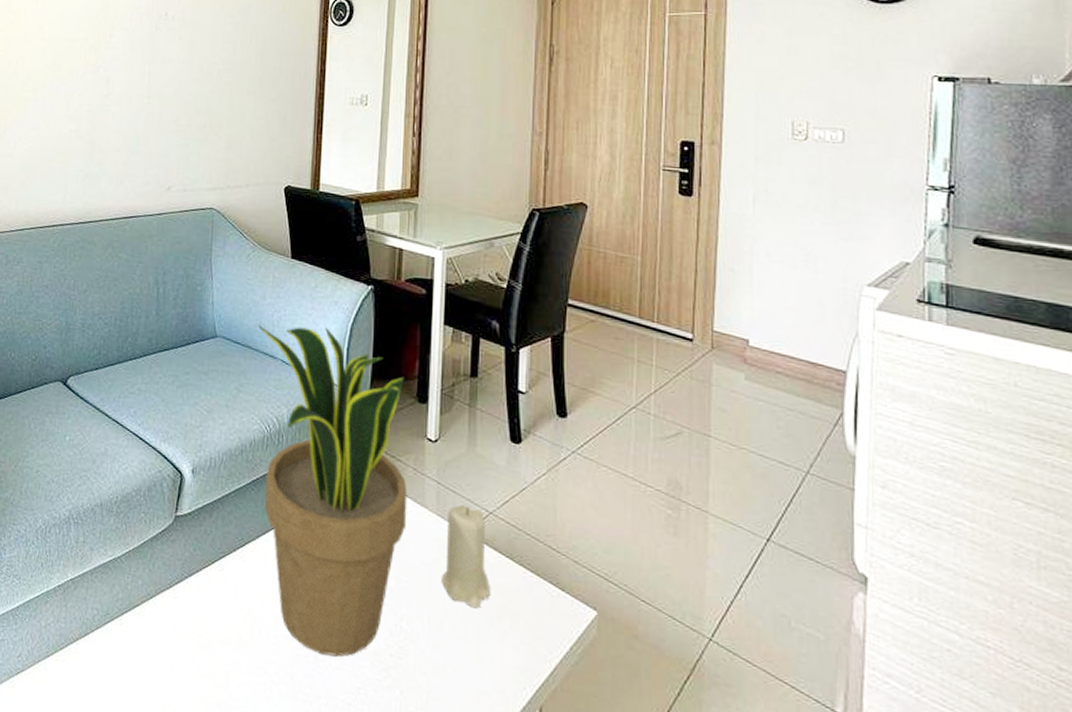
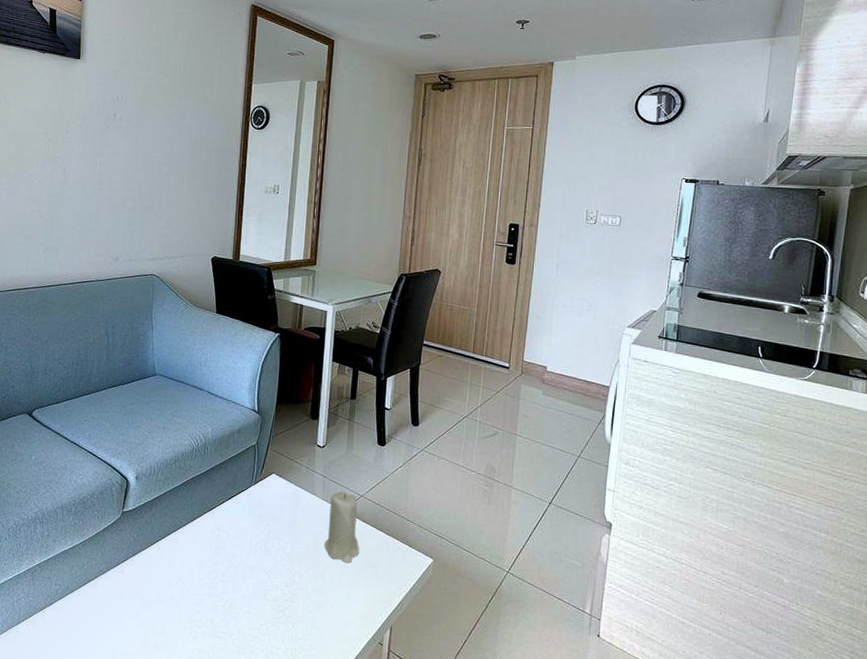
potted plant: present [257,324,408,657] -> none [189,365,302,605]

